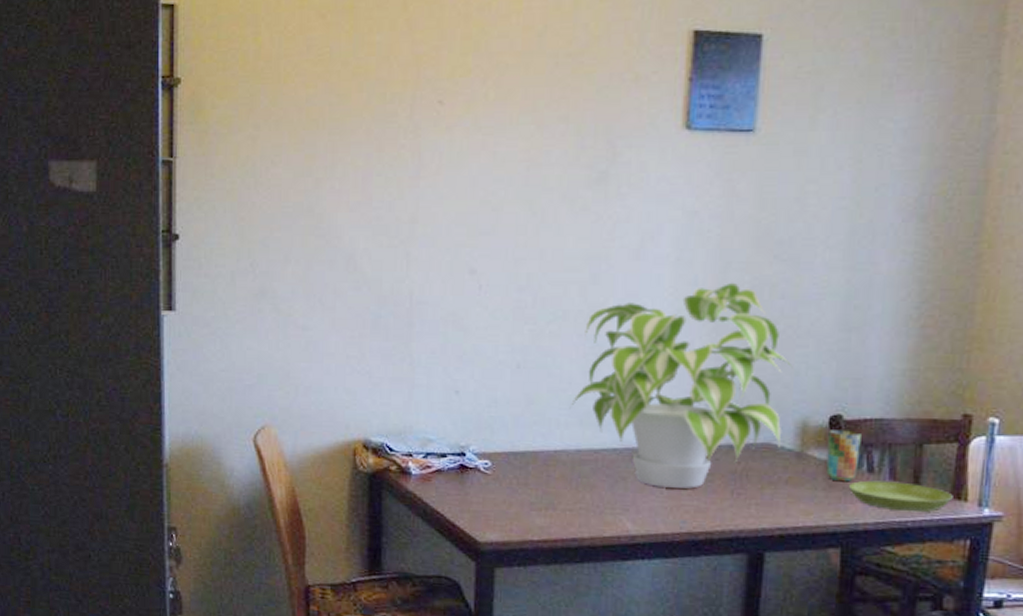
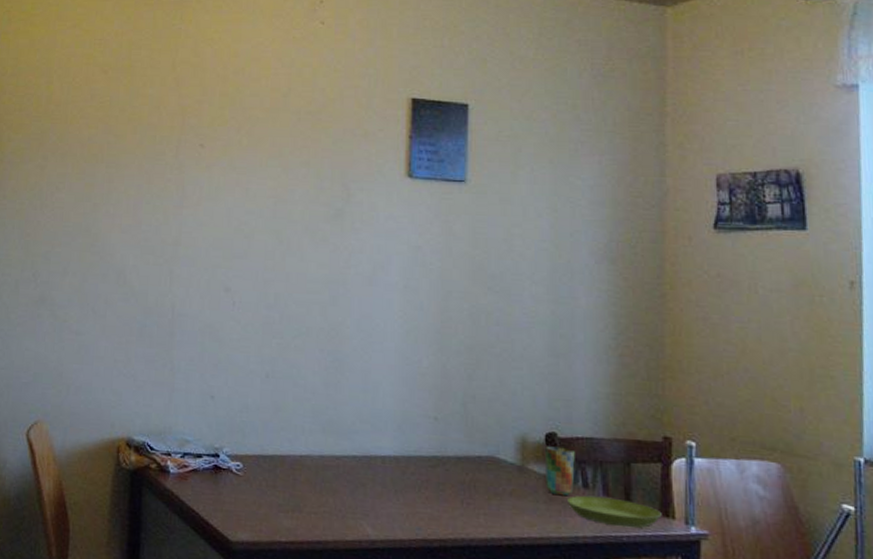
plant: present [571,282,793,489] -> none [314,309,510,497]

